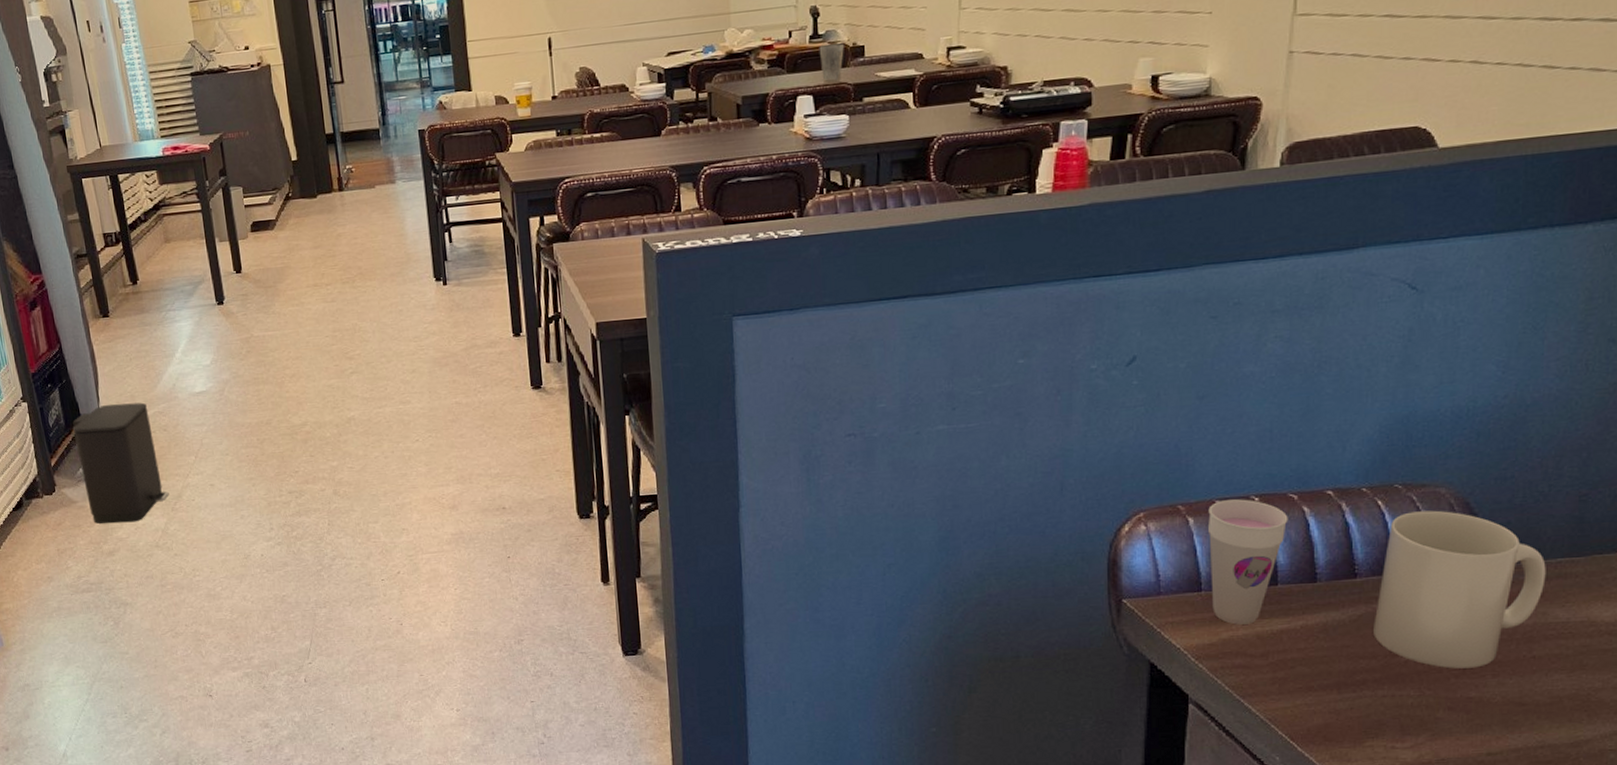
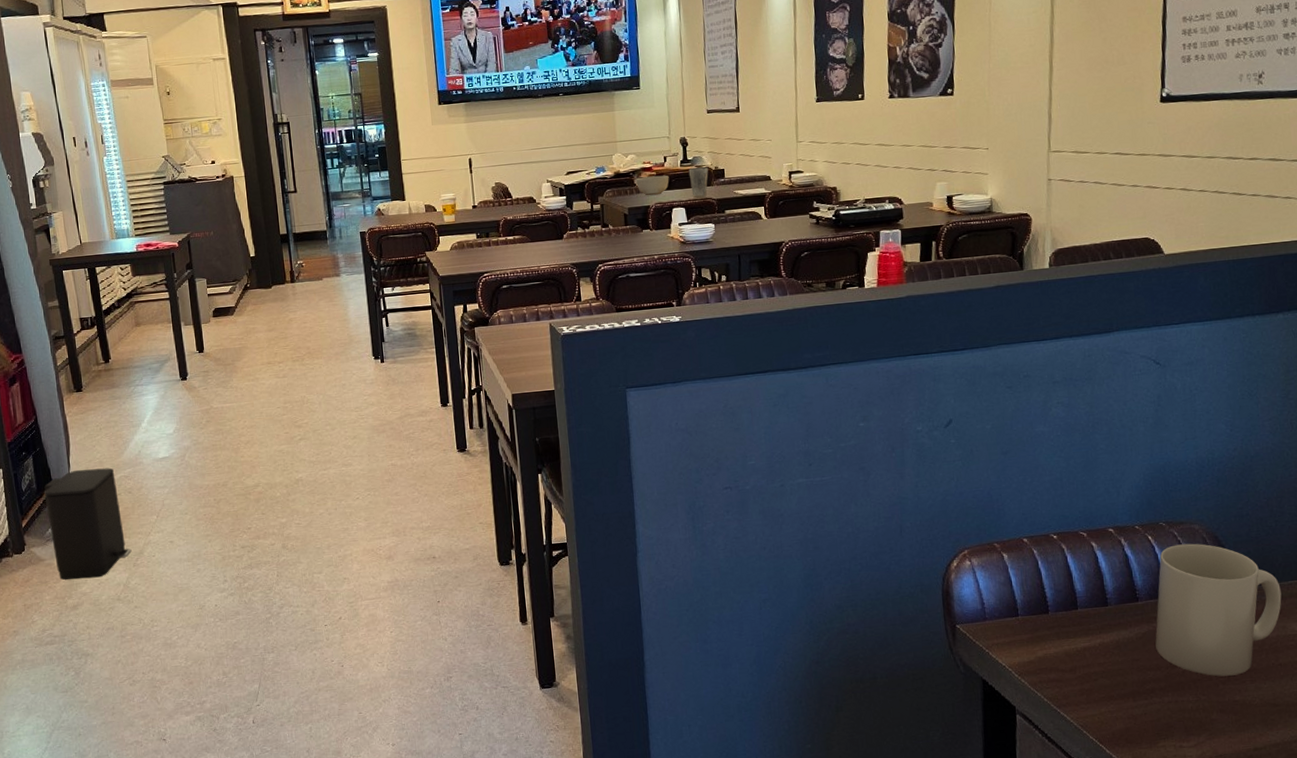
bowl: none [752,54,795,81] -> present [636,175,670,196]
cup: present [1208,499,1288,625] -> none [1018,537,1081,644]

